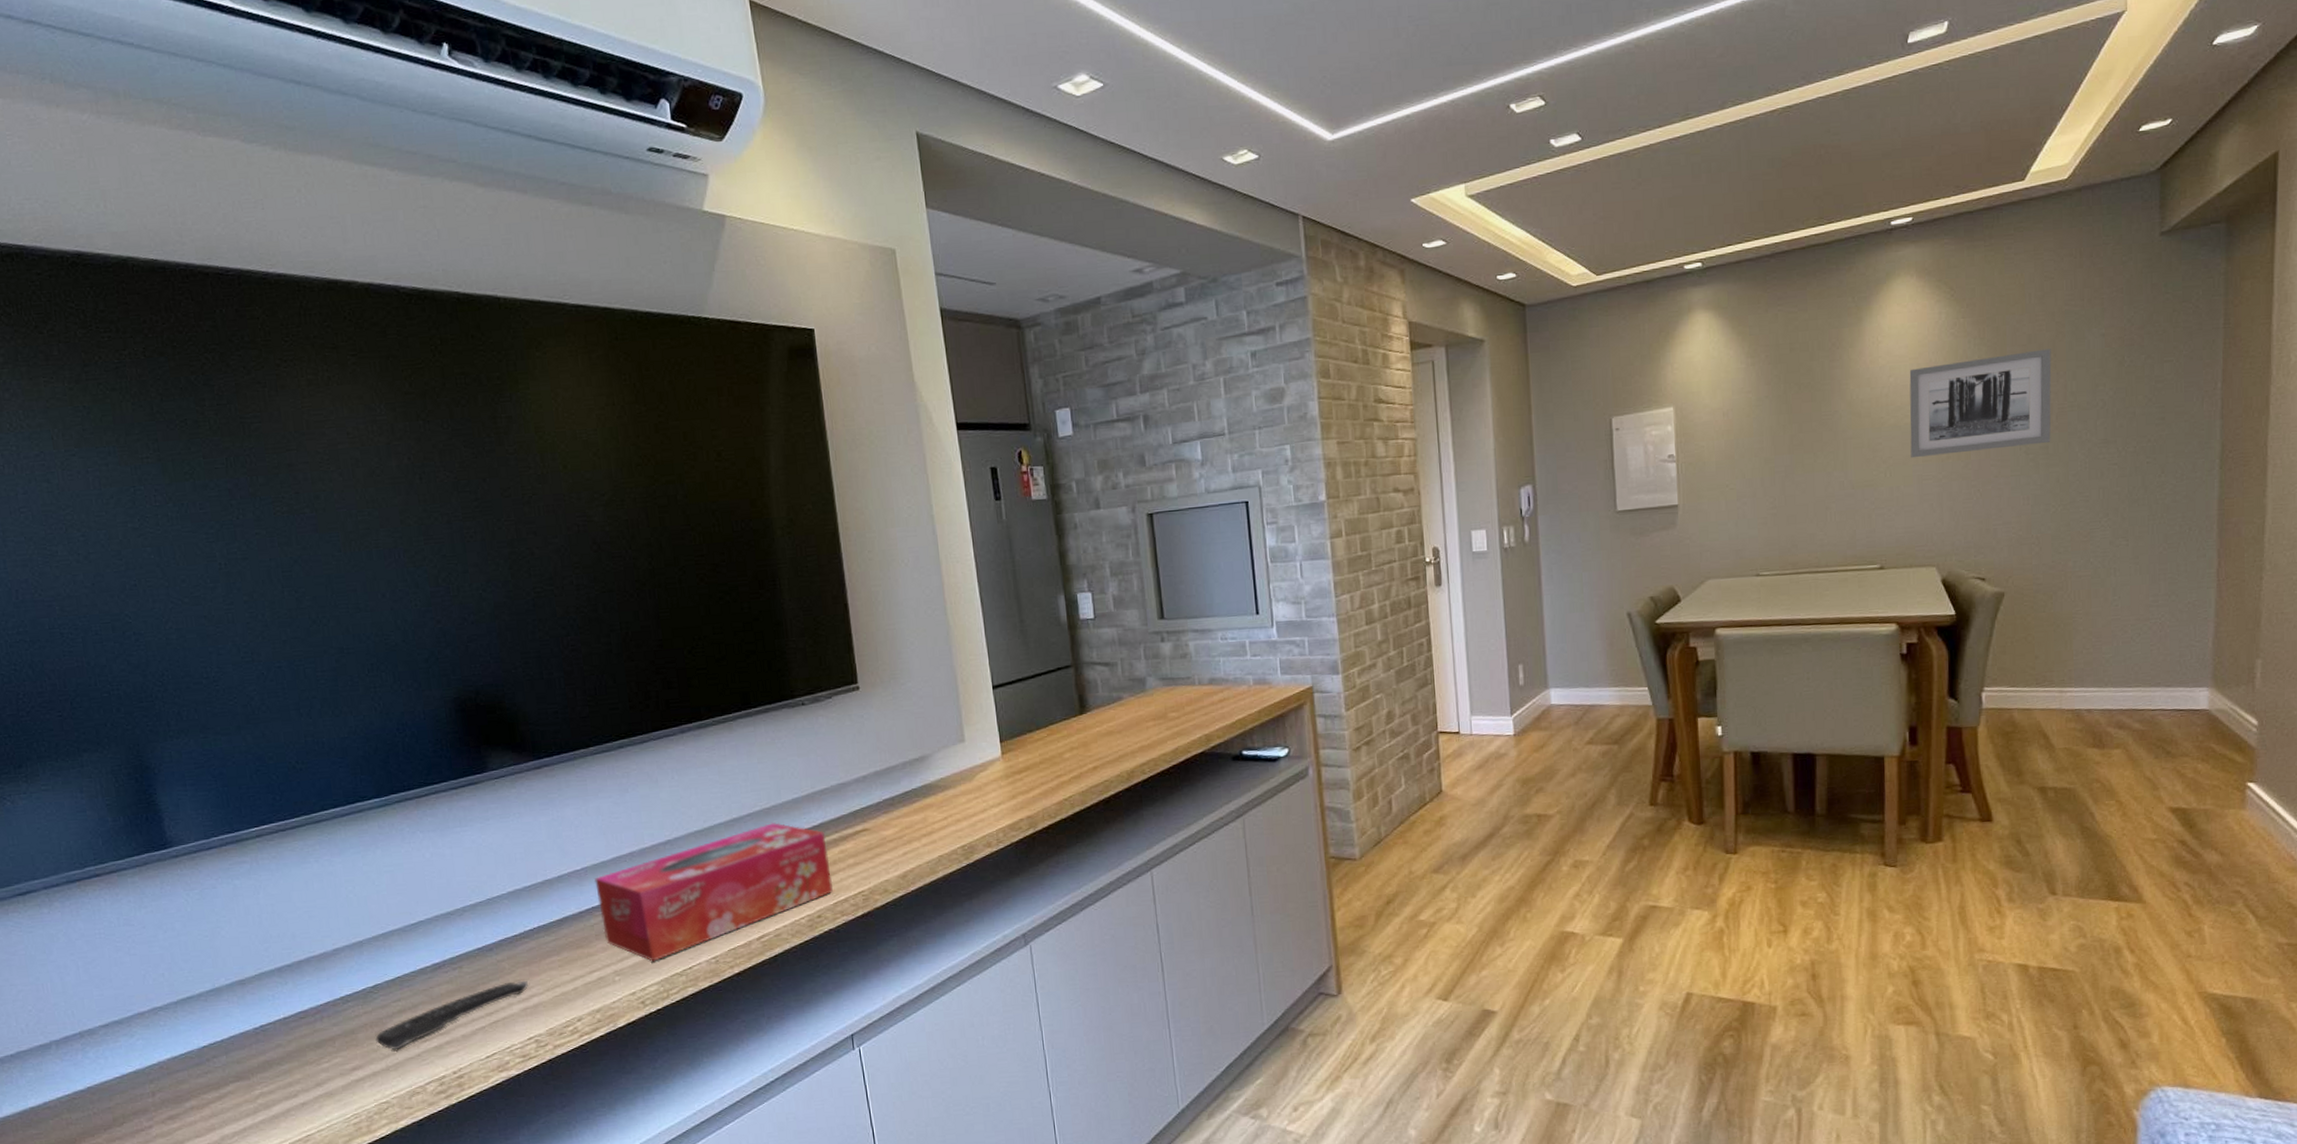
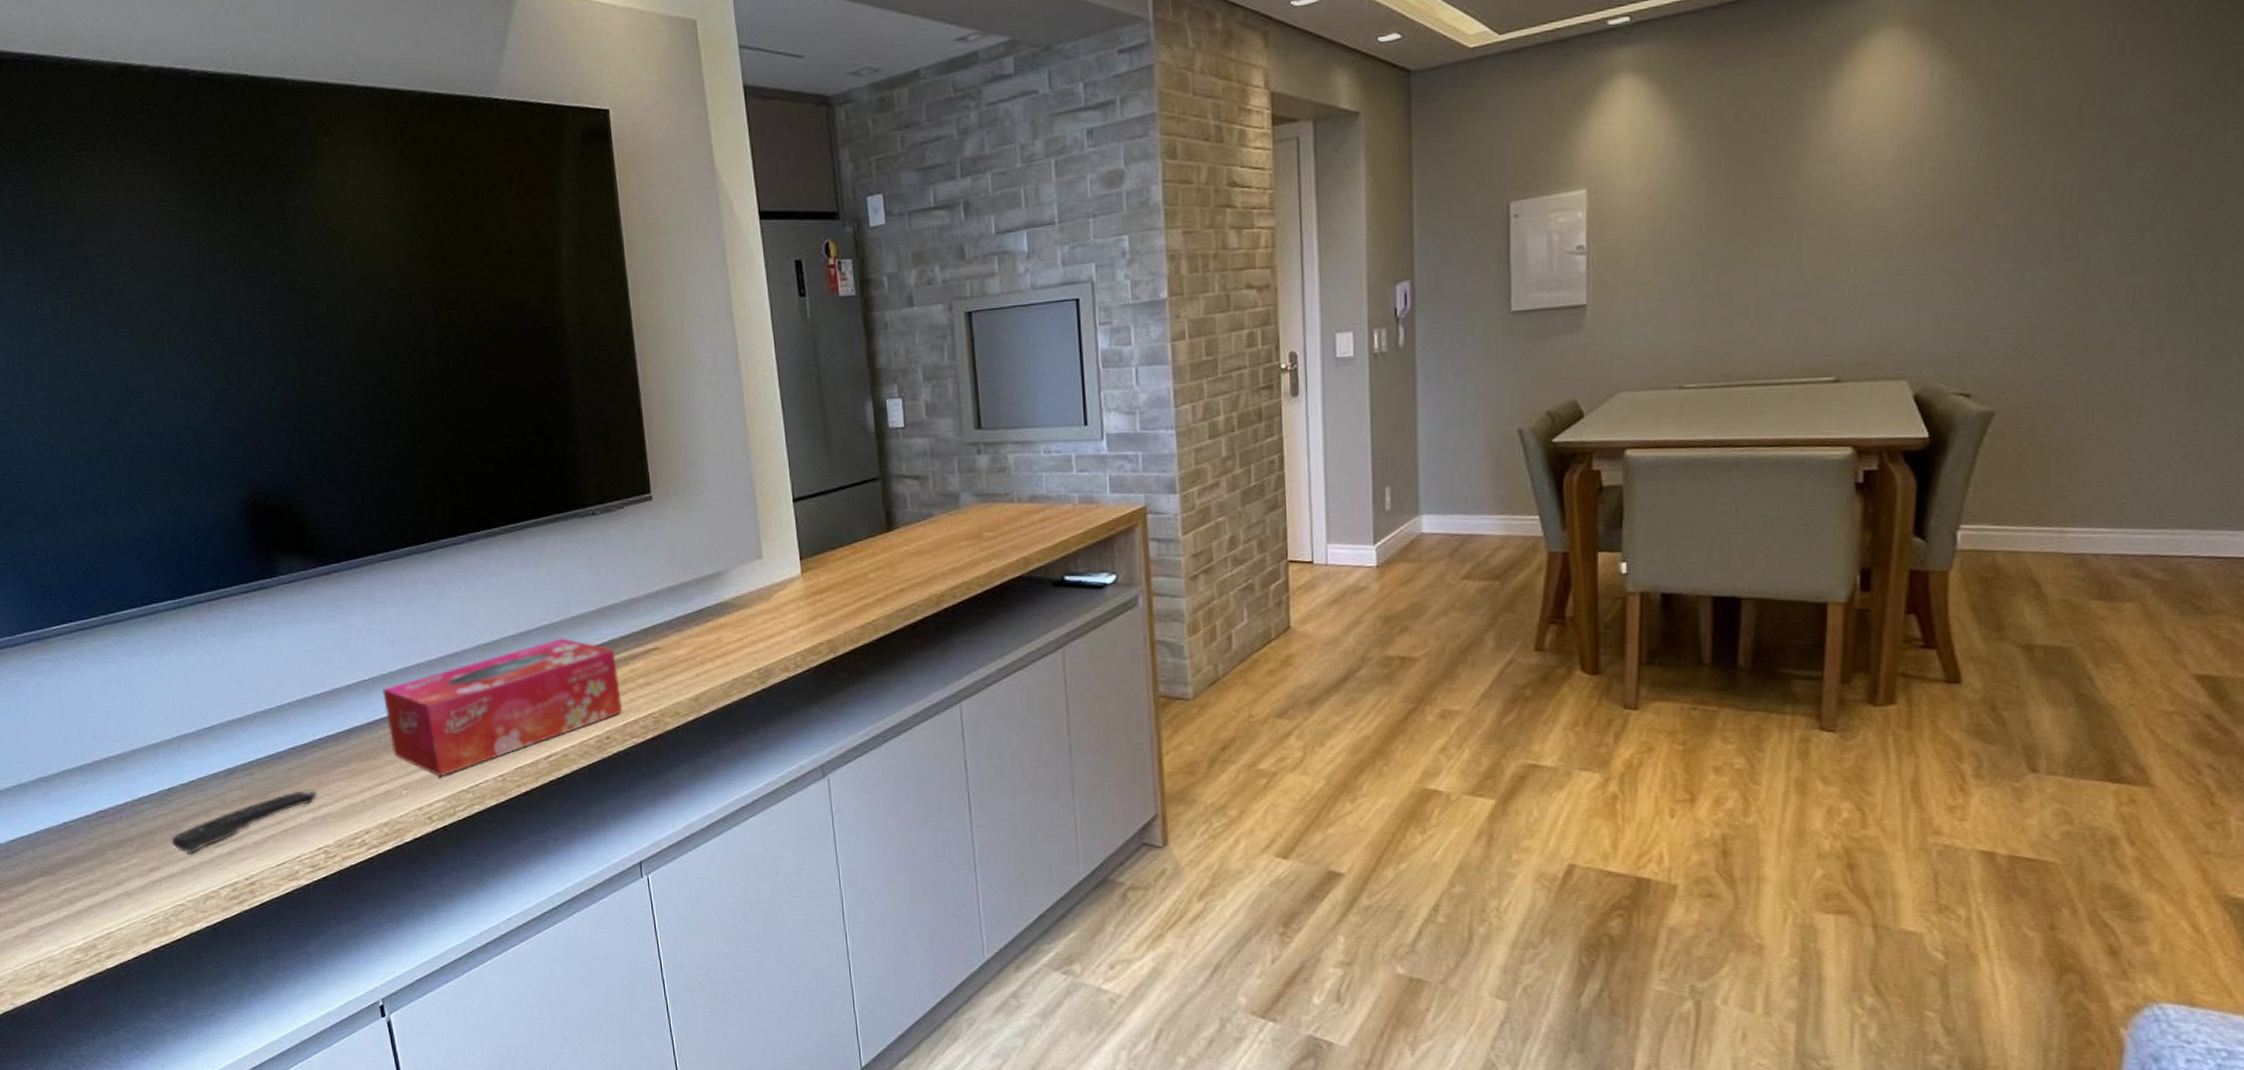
wall art: present [1909,349,2052,458] -> none [1883,115,2076,250]

